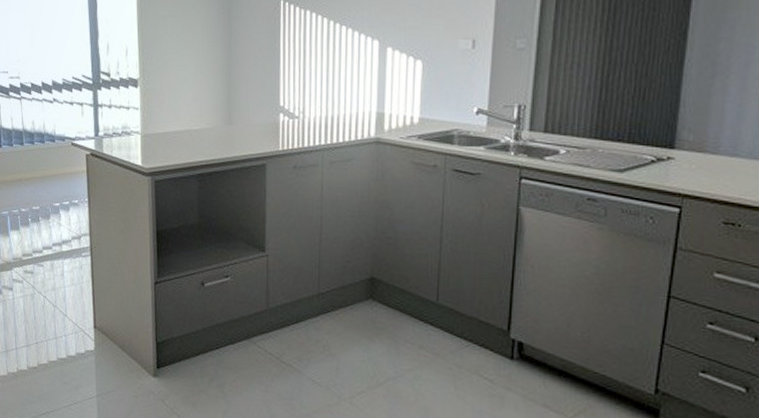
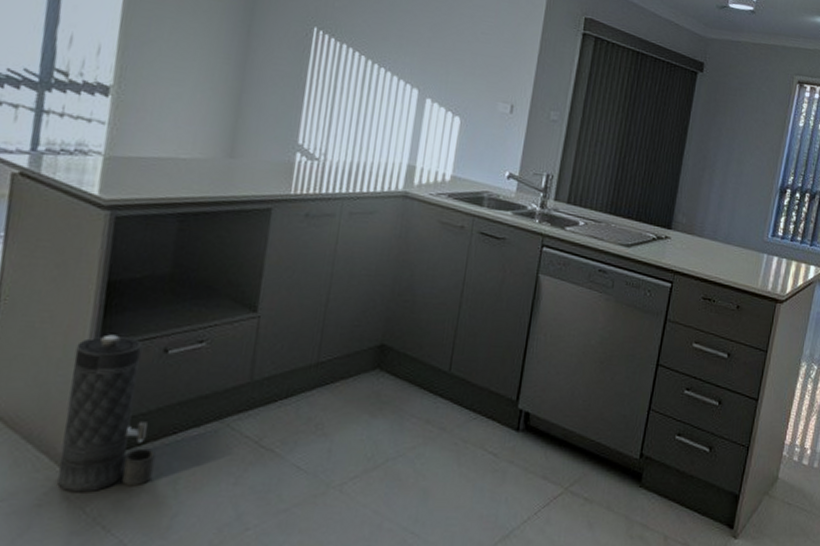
canister: none [143,272,206,390] -> present [57,334,156,493]

